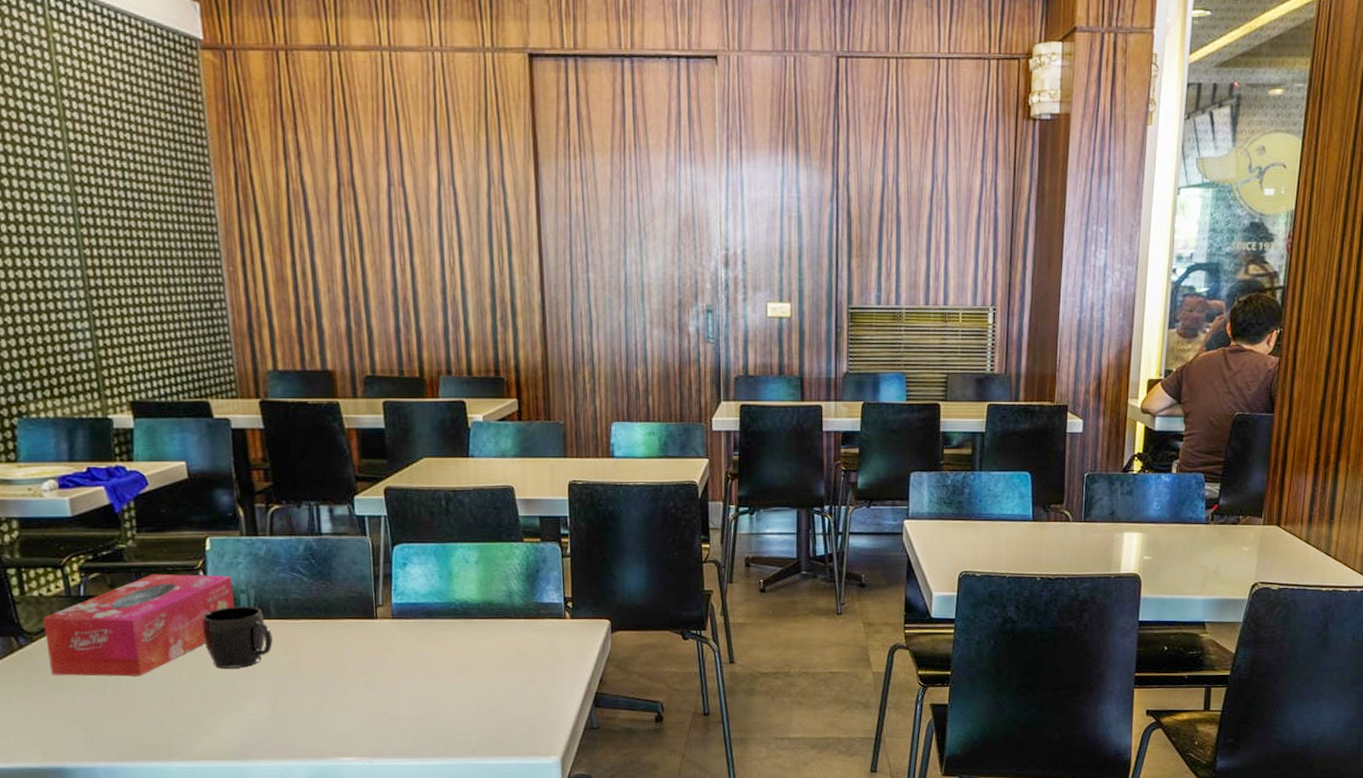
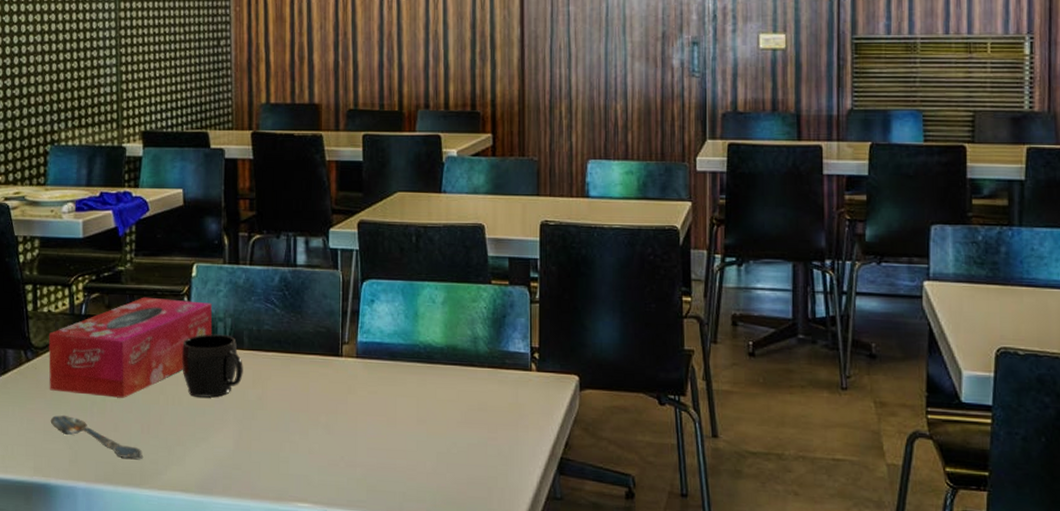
spoon: none [56,699,169,735] -> present [50,415,143,460]

